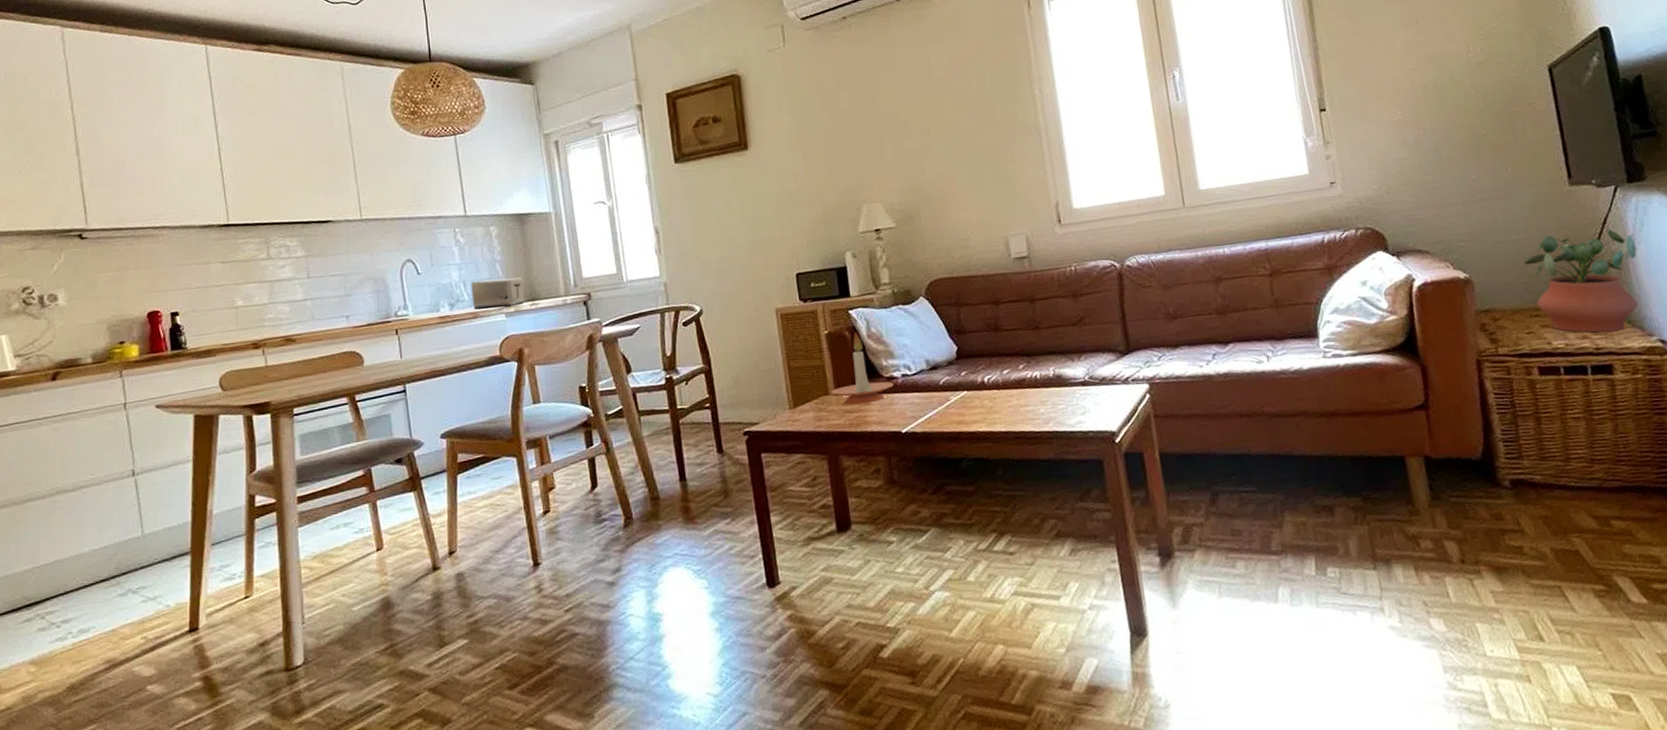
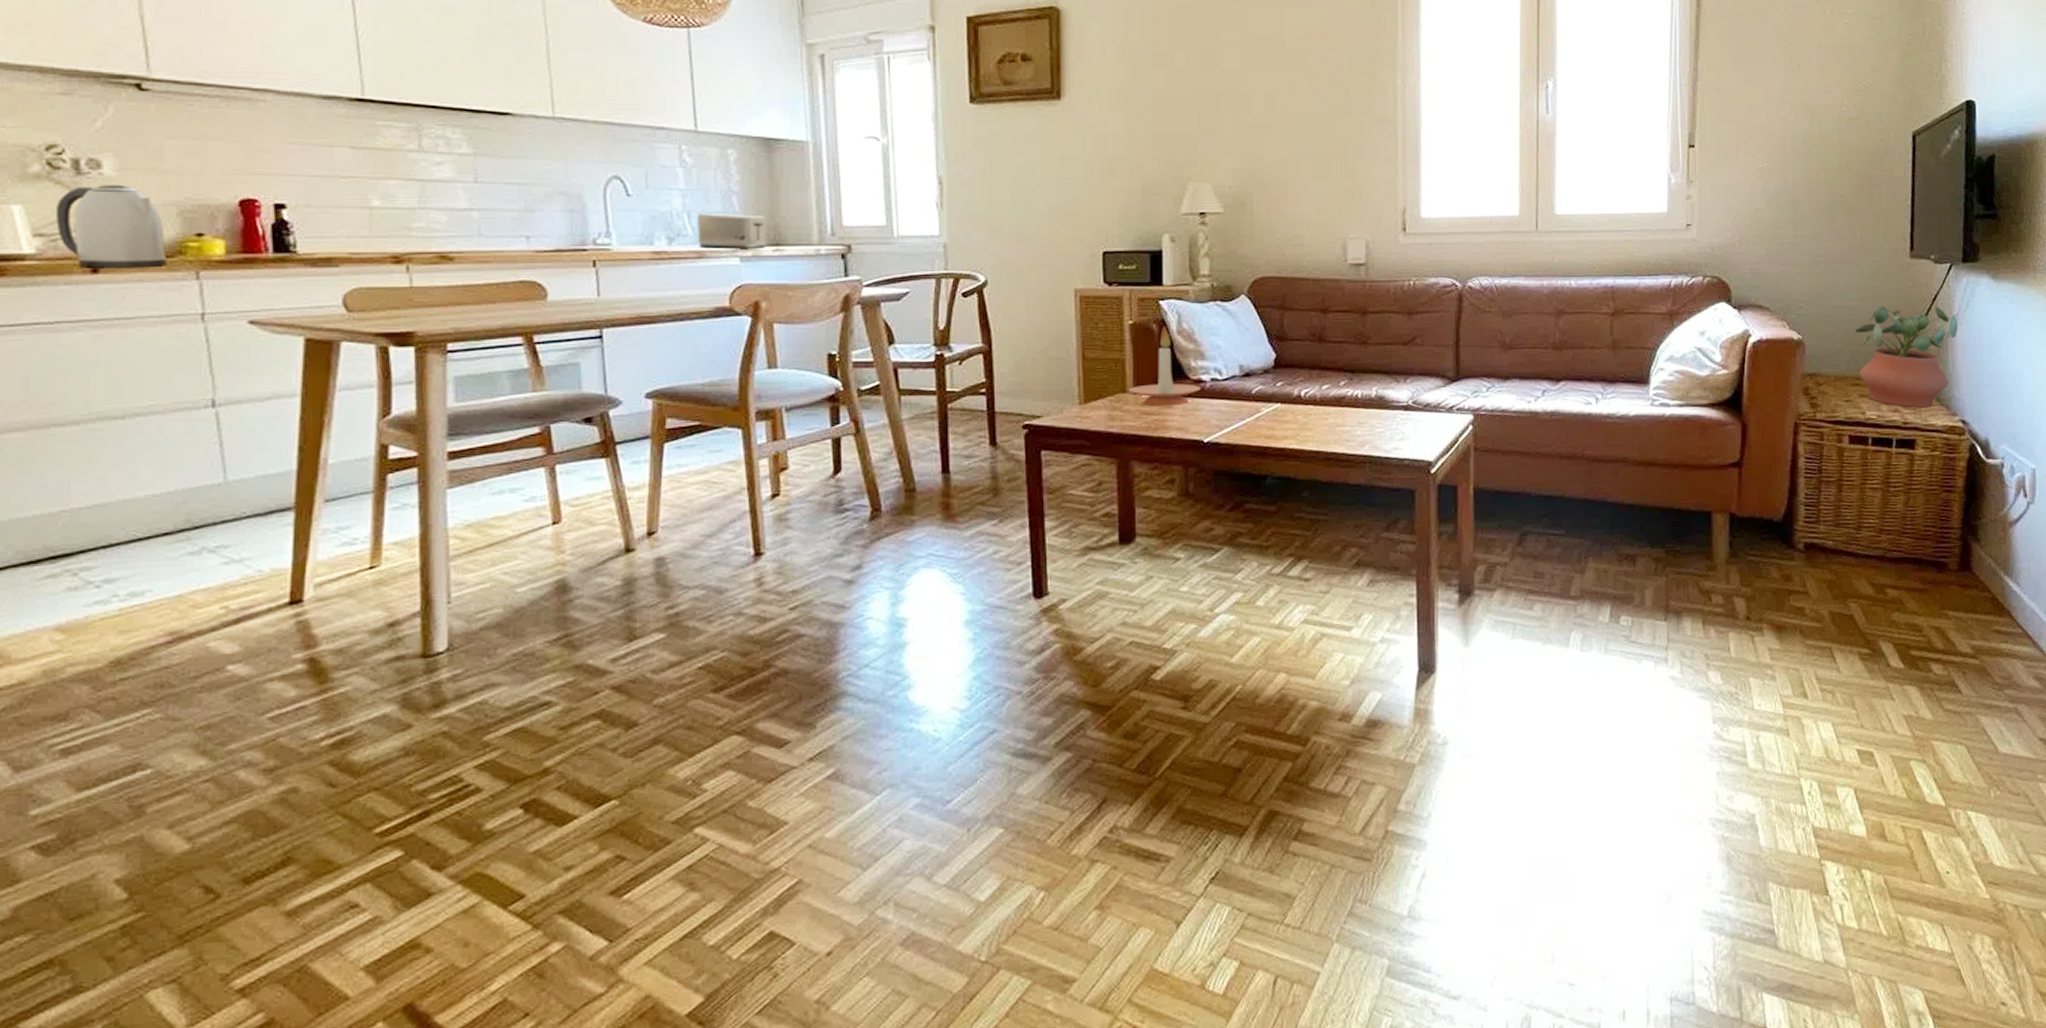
kettle: none [28,311,101,378] -> present [55,185,167,270]

